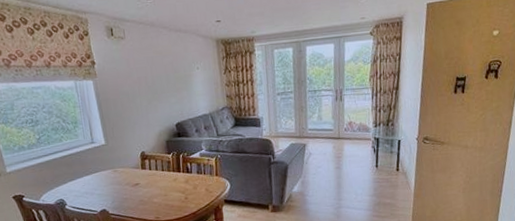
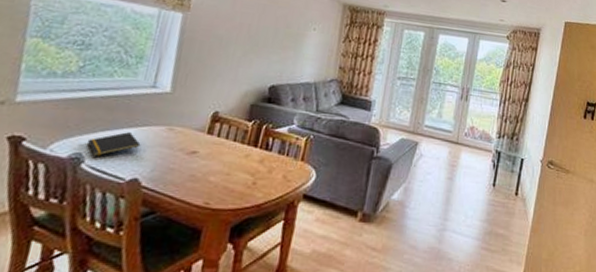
notepad: none [63,179,99,200] -> present [87,132,141,157]

